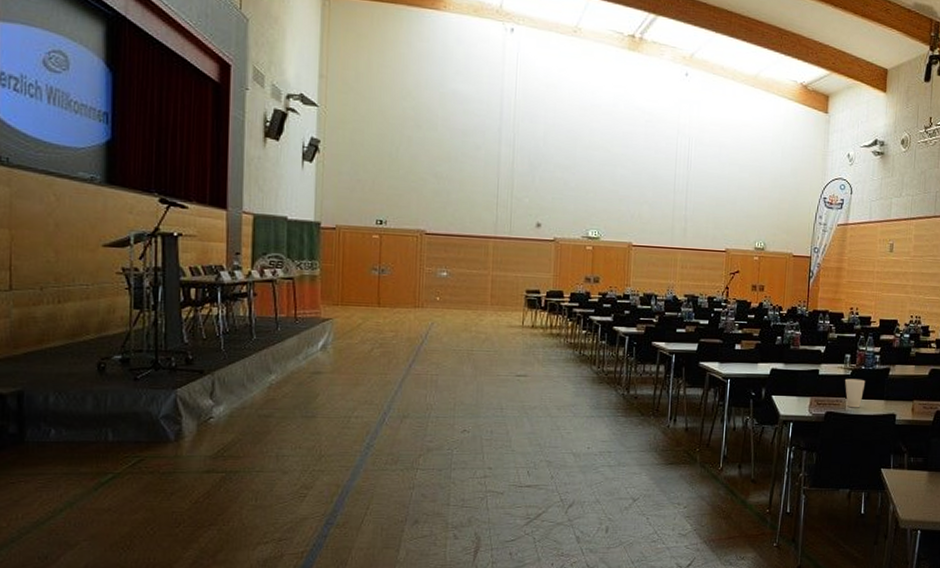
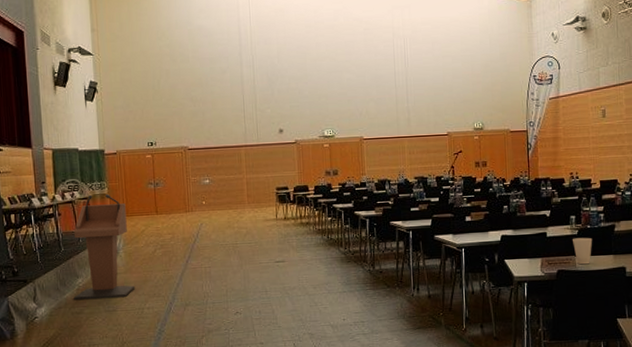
lectern: none [263,274,343,402] -> present [74,194,135,300]

